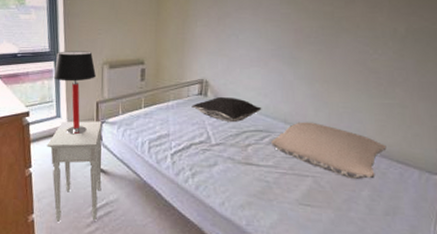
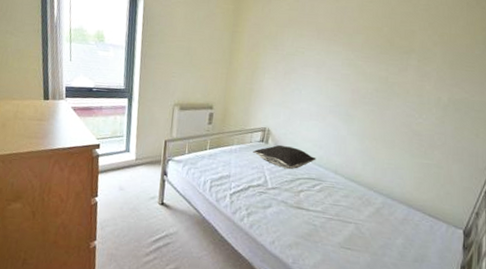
nightstand: present [47,121,102,223] -> none [114,156,168,251]
table lamp: present [53,51,96,135] -> none [125,89,167,170]
pillow: present [271,121,387,180] -> none [321,173,422,229]

